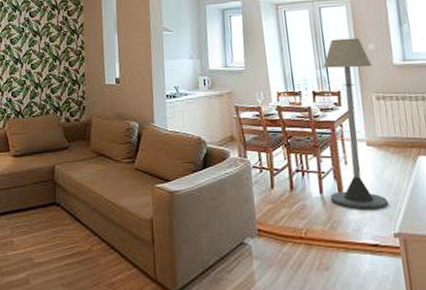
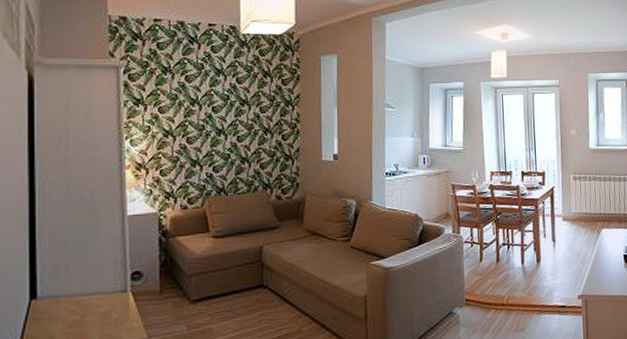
floor lamp: present [323,37,389,209] -> none [530,123,576,276]

